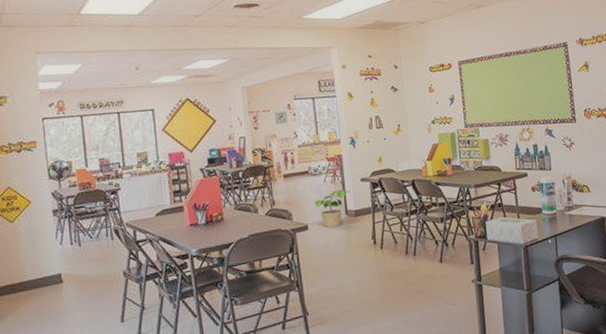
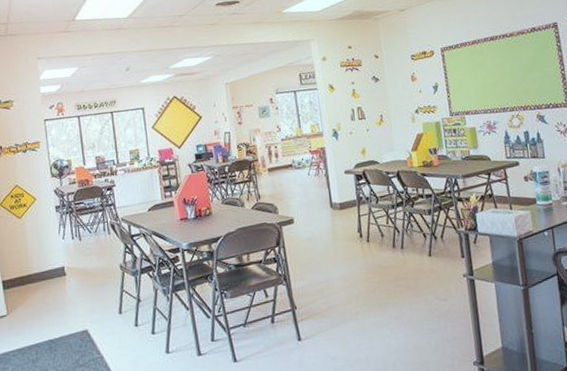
potted plant: present [315,189,350,228] -> none [300,182,334,221]

